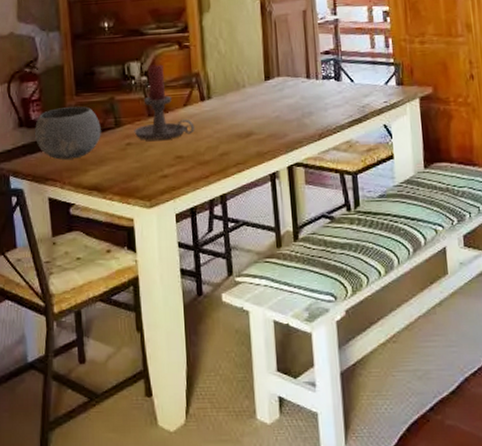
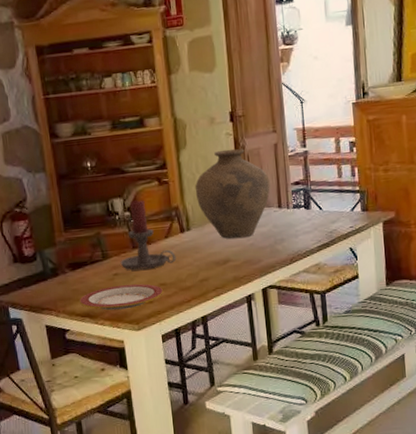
bowl: present [34,106,101,160] -> none [28,242,90,291]
plate: none [86,155,180,184] -> present [79,284,164,311]
vase: none [217,14,298,110] -> present [195,149,270,239]

